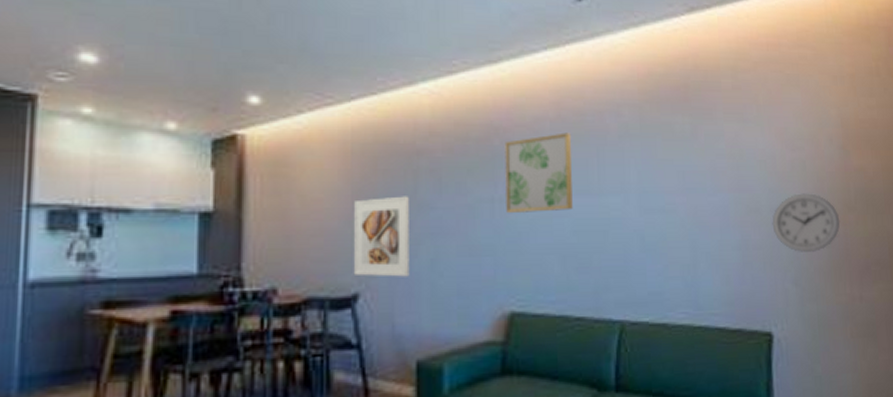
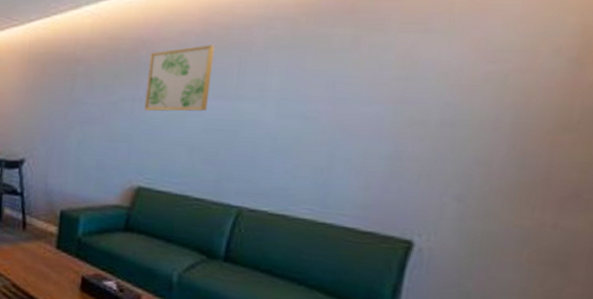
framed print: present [353,196,410,277] -> none [22,93,67,152]
wall clock: present [772,193,840,252] -> none [439,109,547,171]

